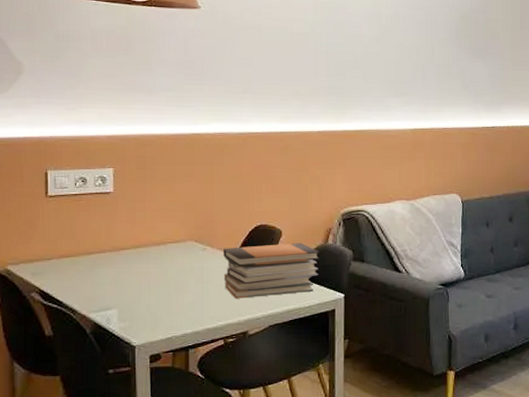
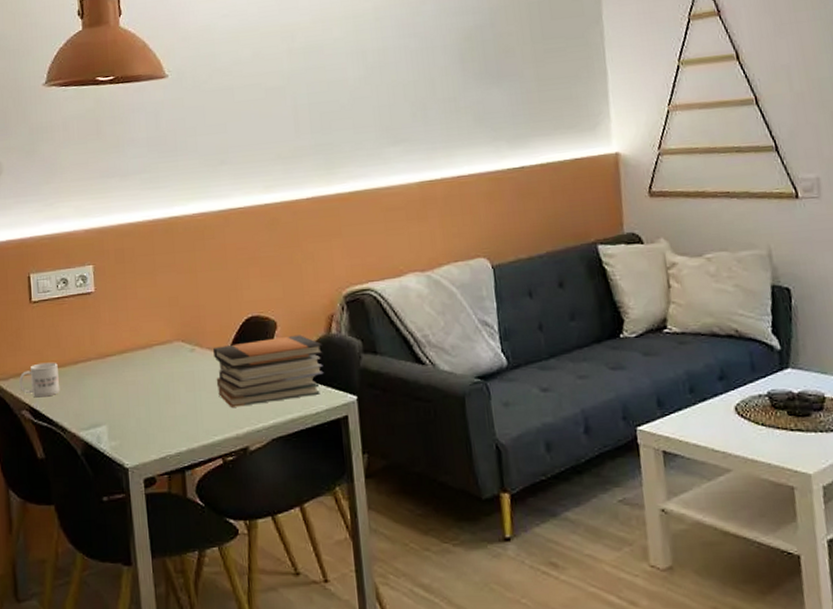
mug: none [30,251,73,282] -> present [19,362,61,398]

